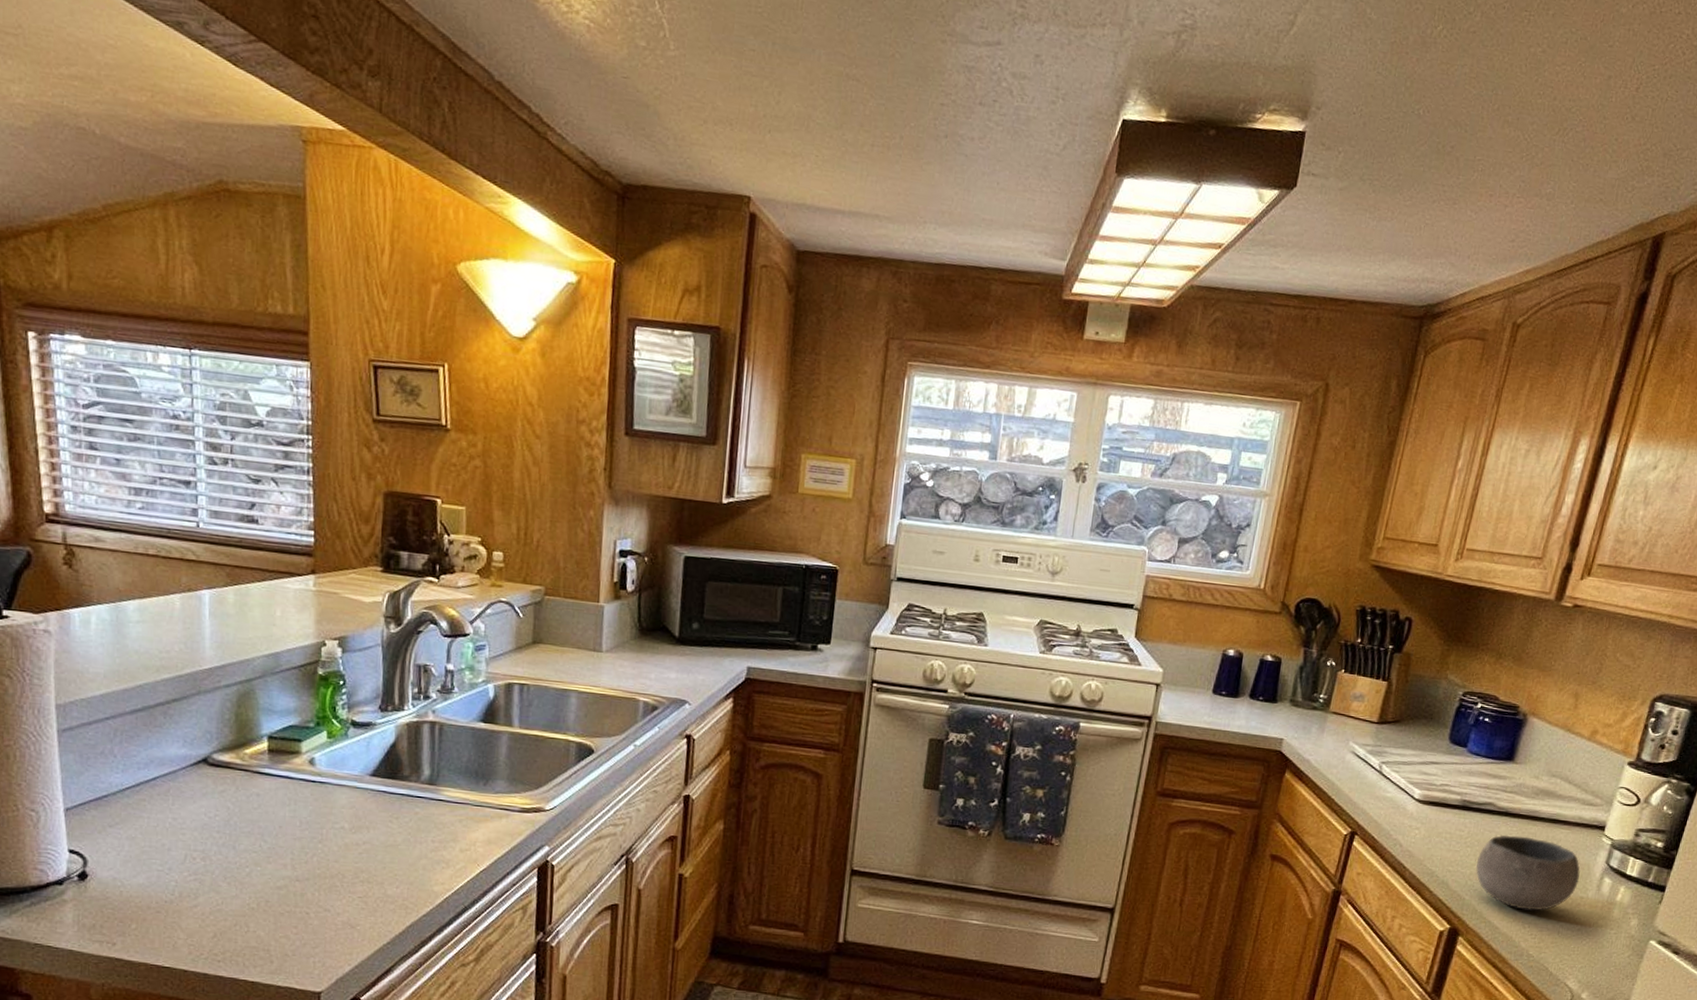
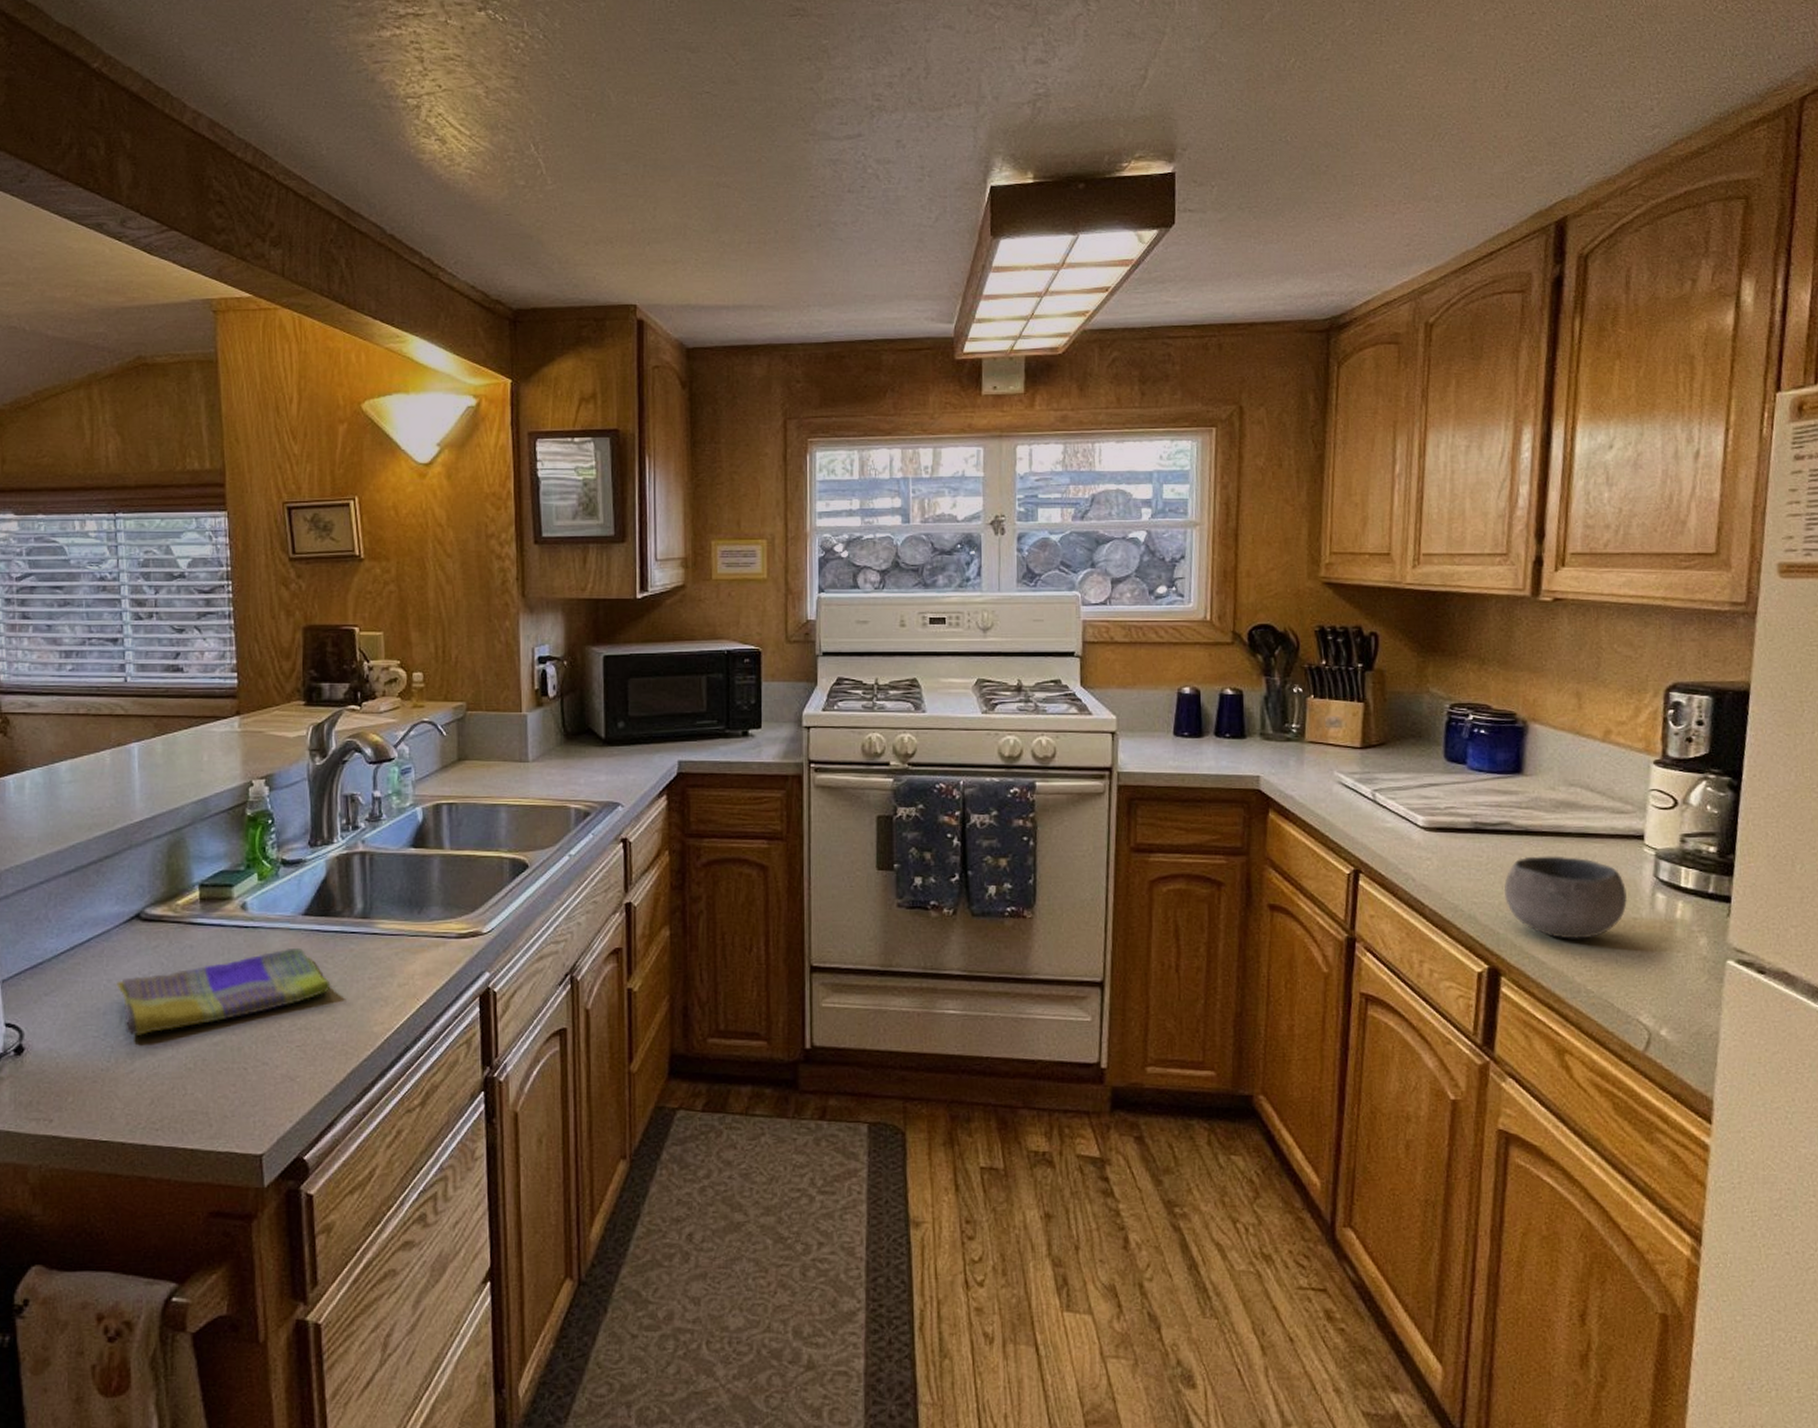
dish towel: none [182,806,395,873] -> present [116,949,331,1036]

